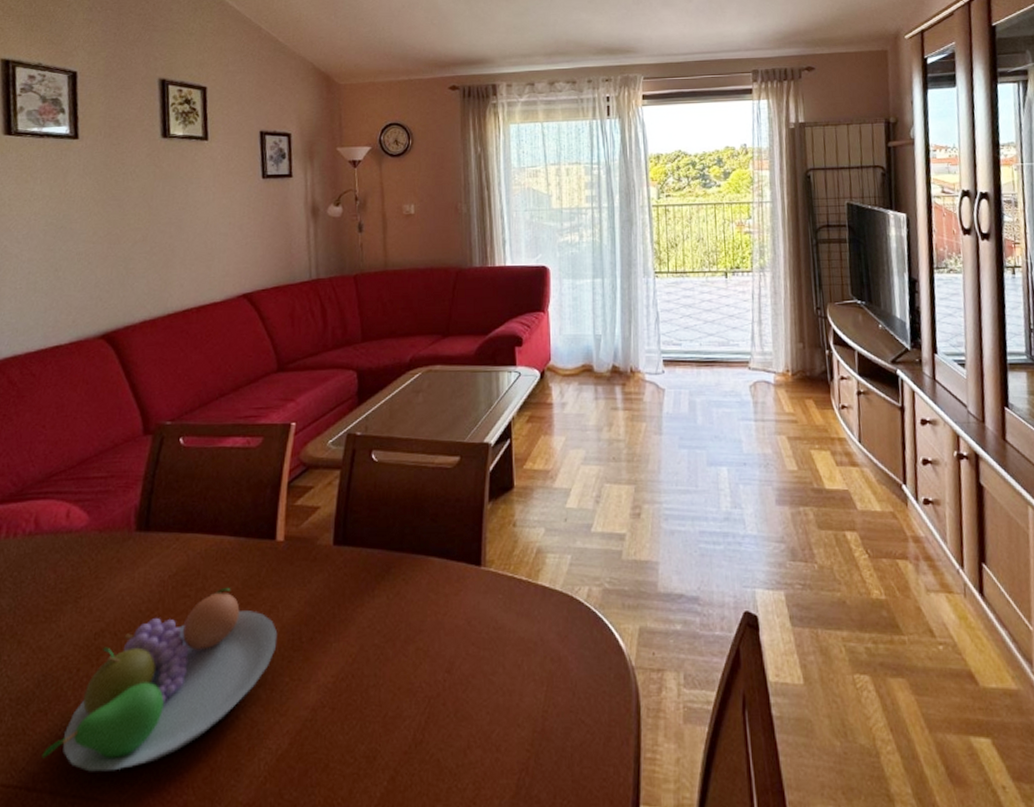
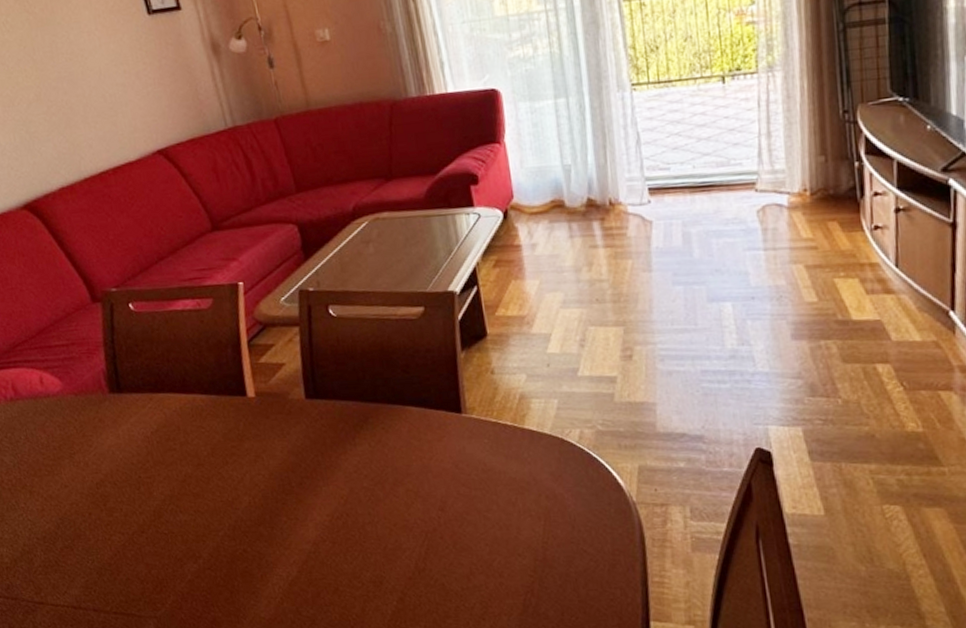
fruit bowl: present [42,588,278,772] -> none [78,441,268,595]

